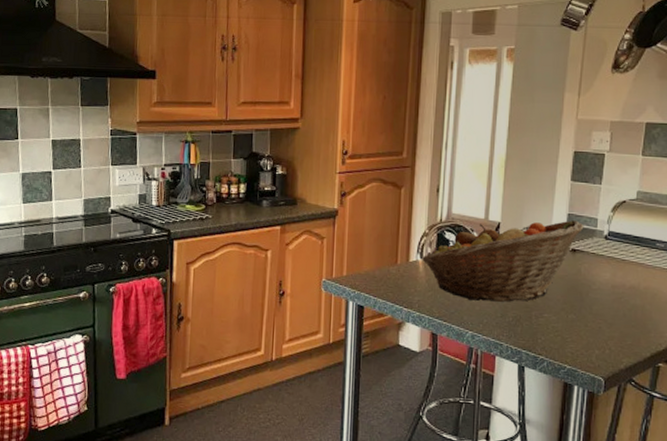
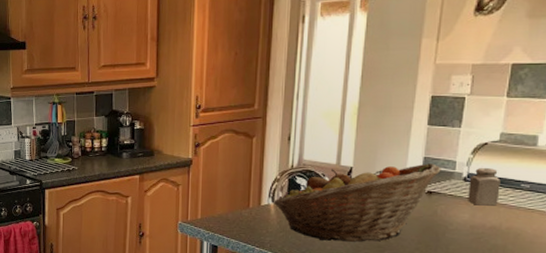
salt shaker: none [609,226,638,265] -> present [468,168,501,206]

